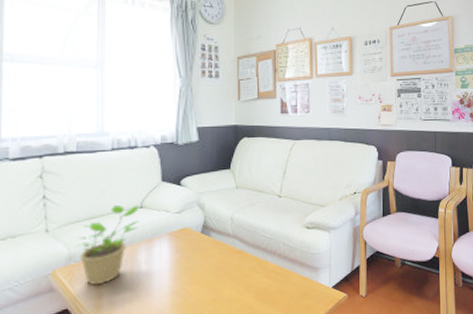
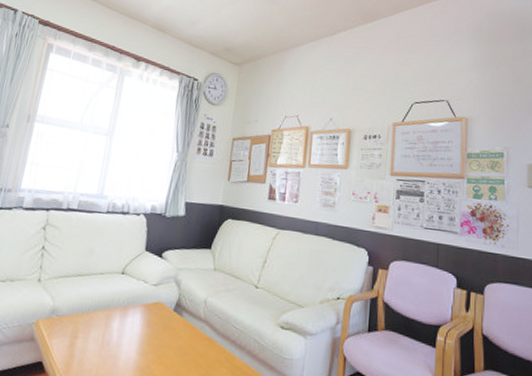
potted plant: present [75,204,139,285] -> none [60,266,121,344]

